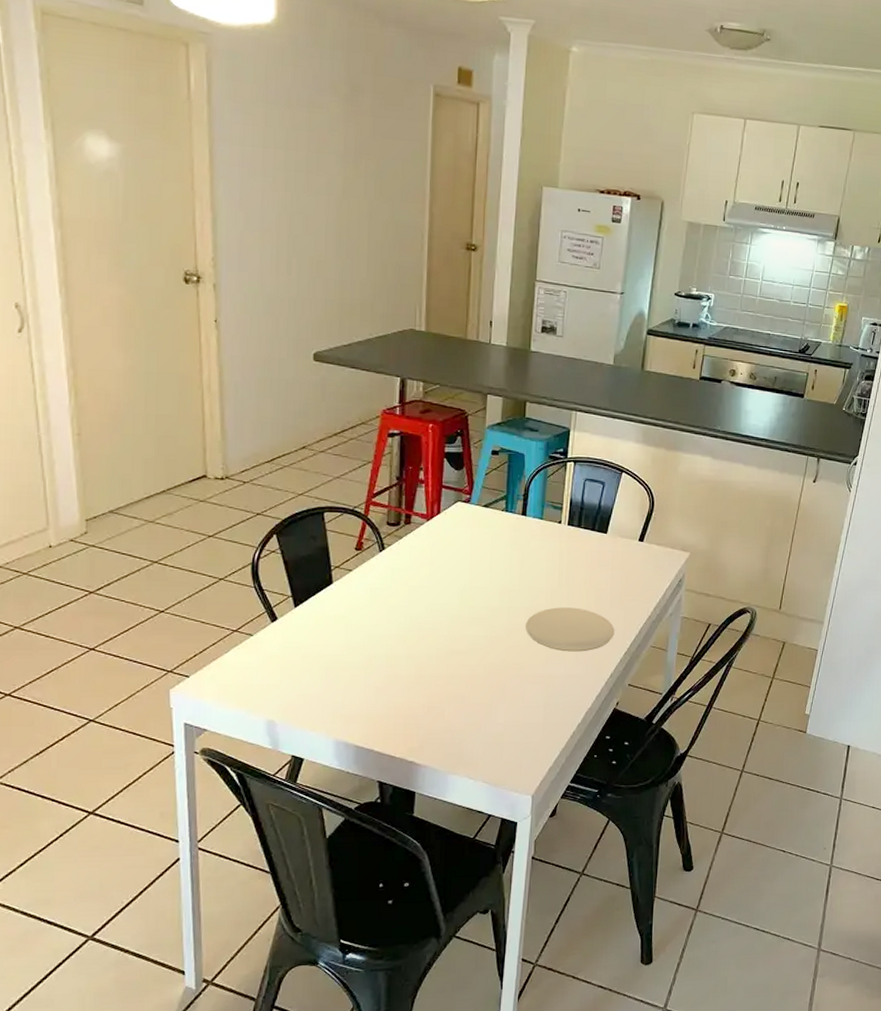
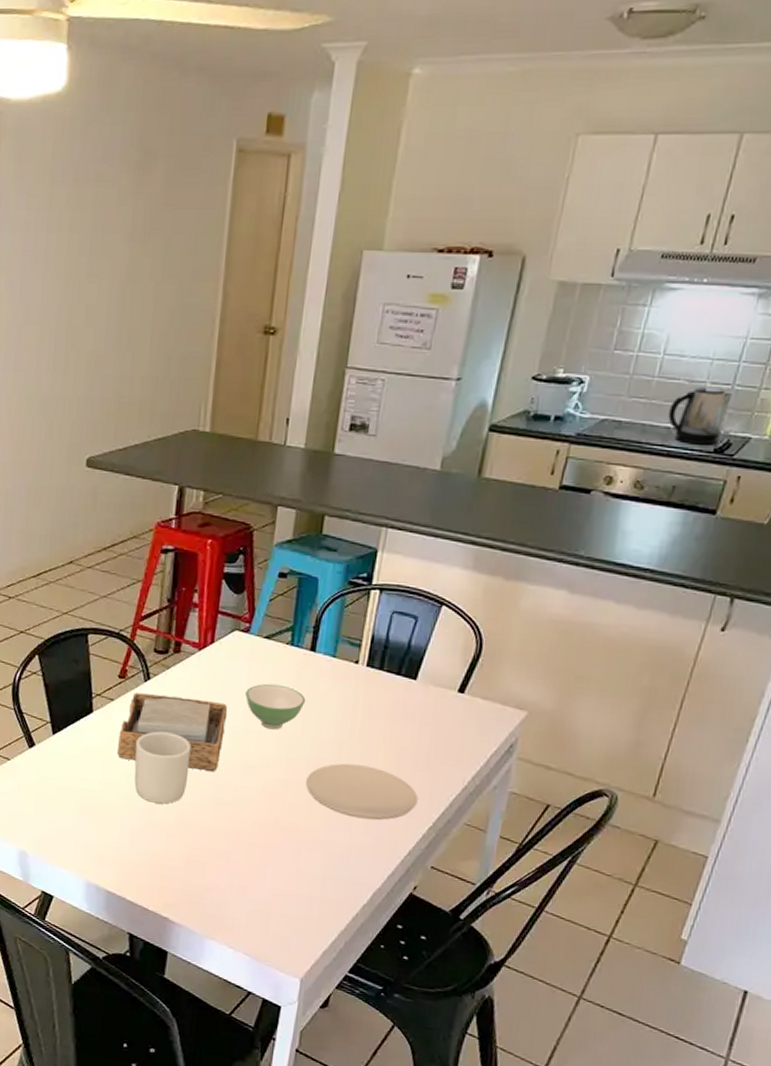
napkin holder: none [358,562,456,627] -> present [117,693,228,772]
mug: none [374,595,426,660] -> present [134,731,192,804]
bowl: none [470,545,521,585] -> present [245,683,306,730]
kettle: none [768,304,807,348] -> present [668,386,732,446]

